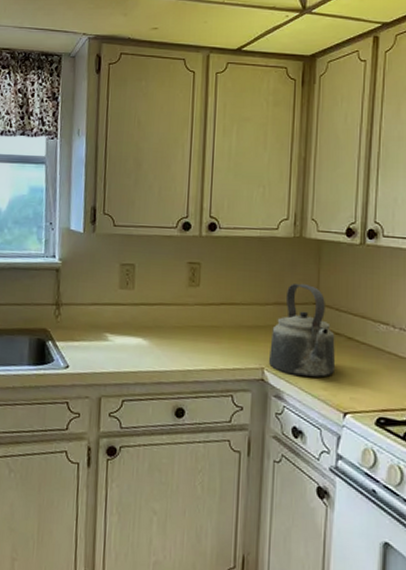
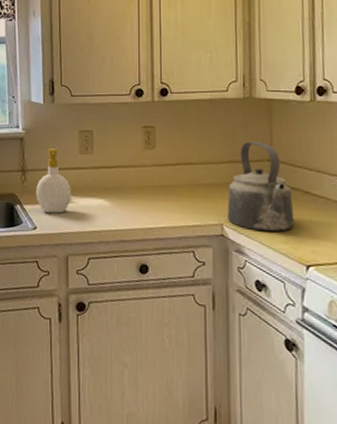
soap bottle: none [70,281,108,352] -> present [36,148,71,213]

